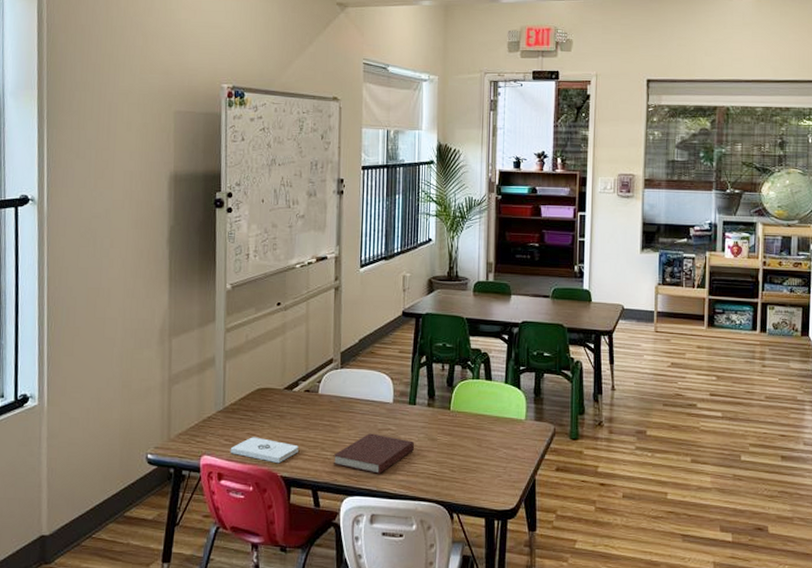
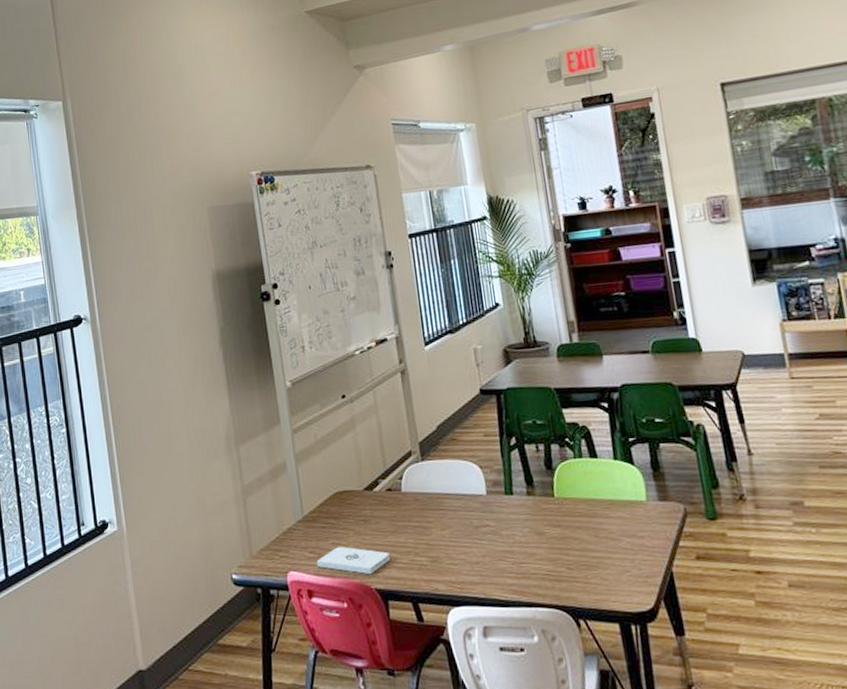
notebook: present [333,433,415,474] -> none [429,532,521,579]

